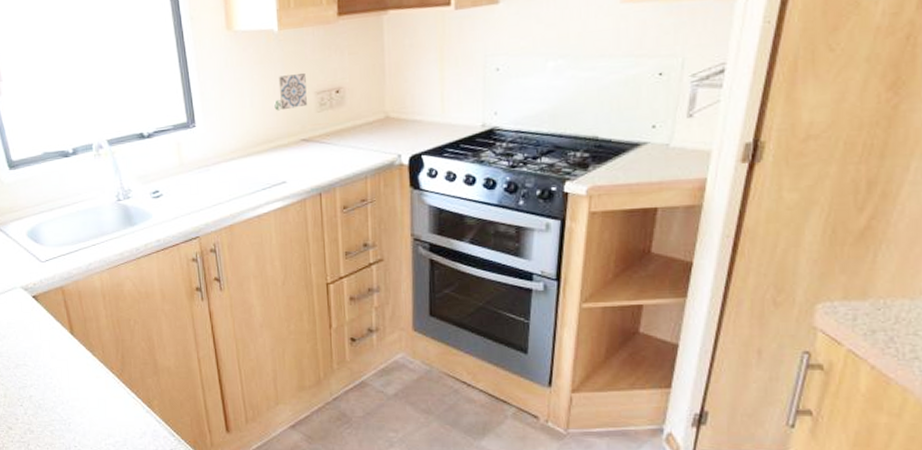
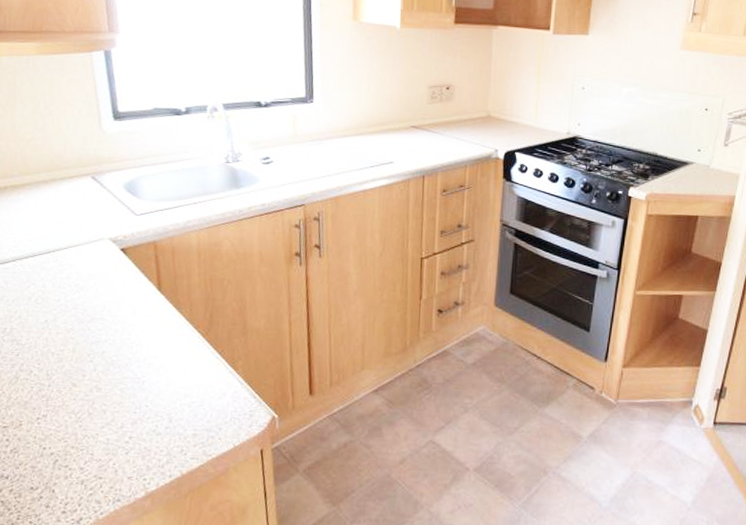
decorative tile: present [273,73,307,111] -> none [388,68,421,98]

